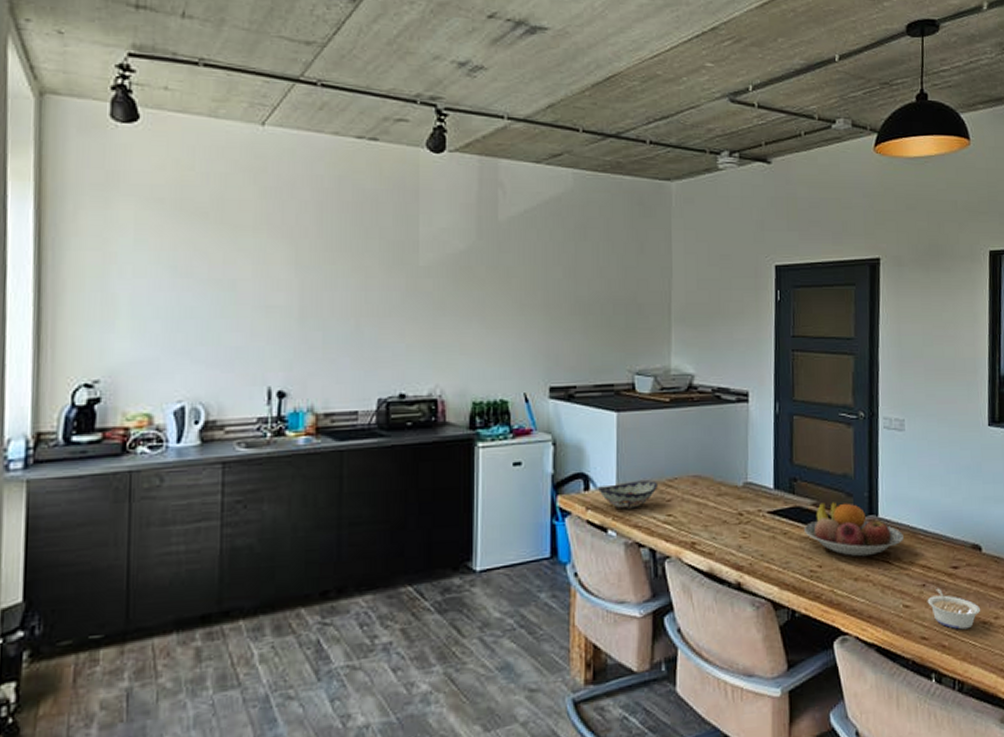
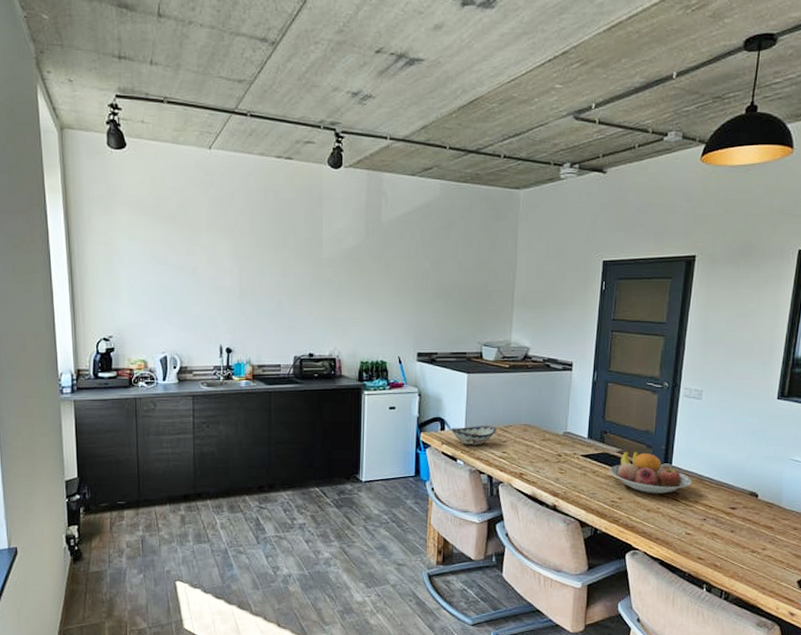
legume: present [927,588,981,630] -> none [706,522,752,555]

